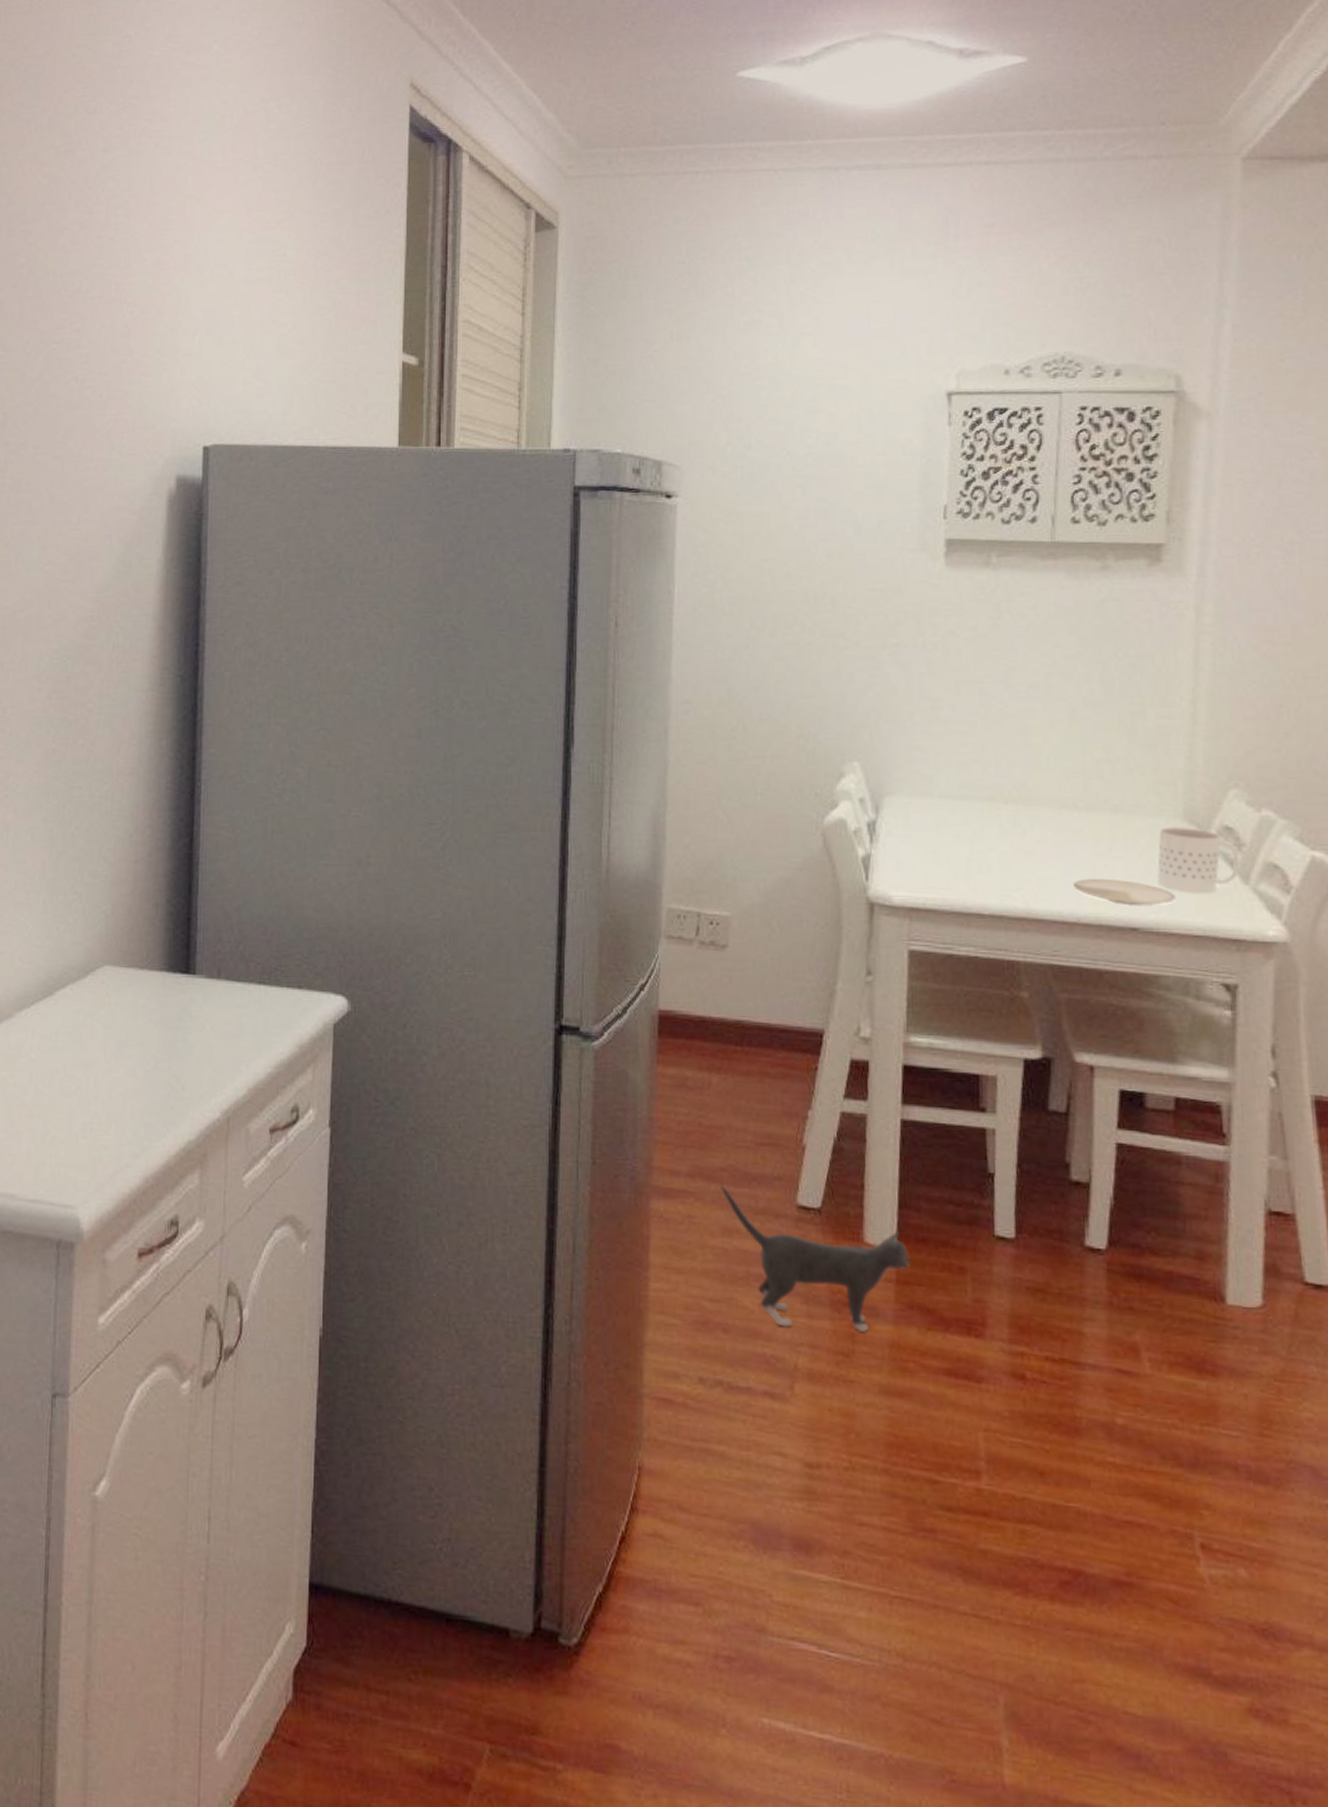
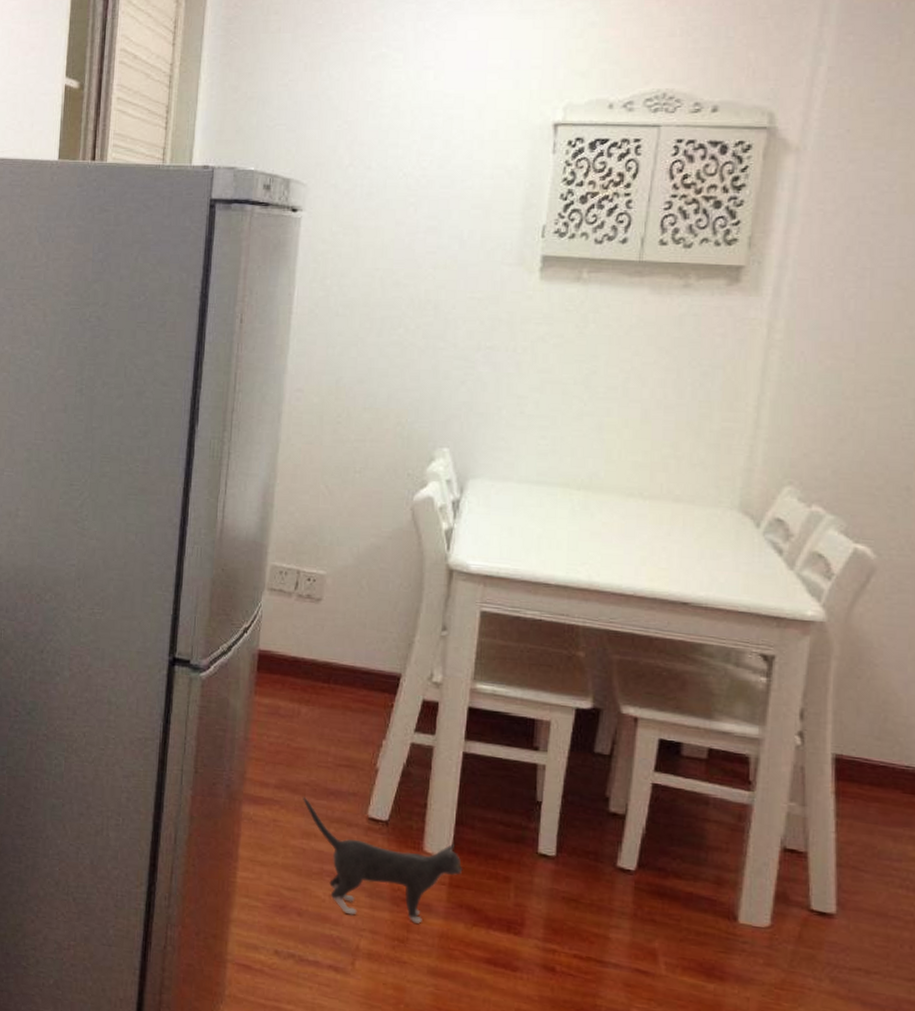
plate: present [1072,878,1177,905] -> none [632,557,726,584]
mug: present [1156,827,1239,894] -> none [709,517,787,576]

